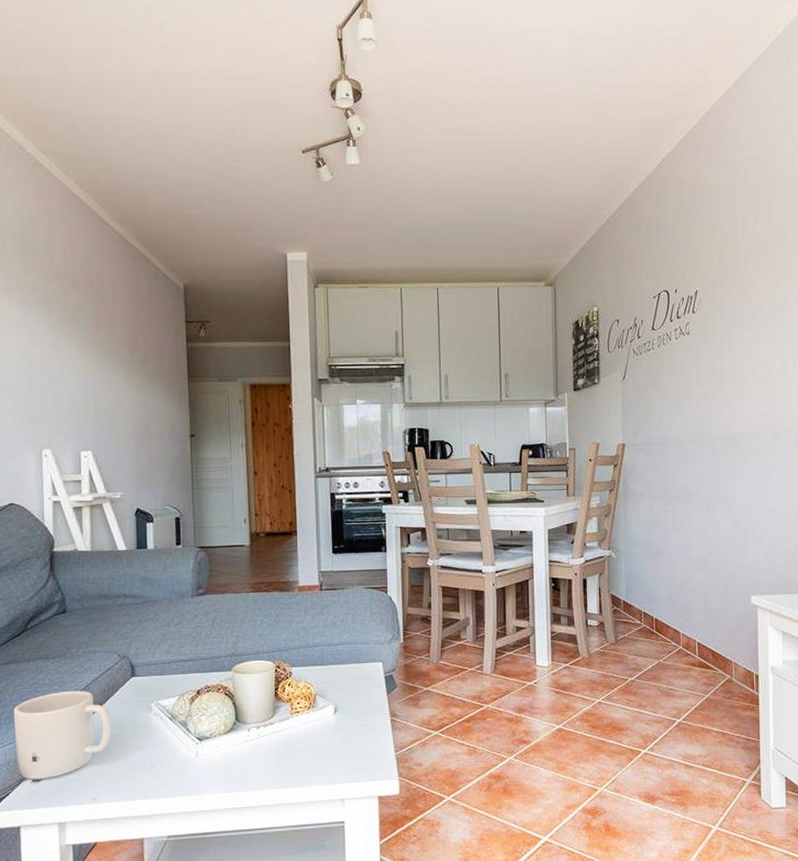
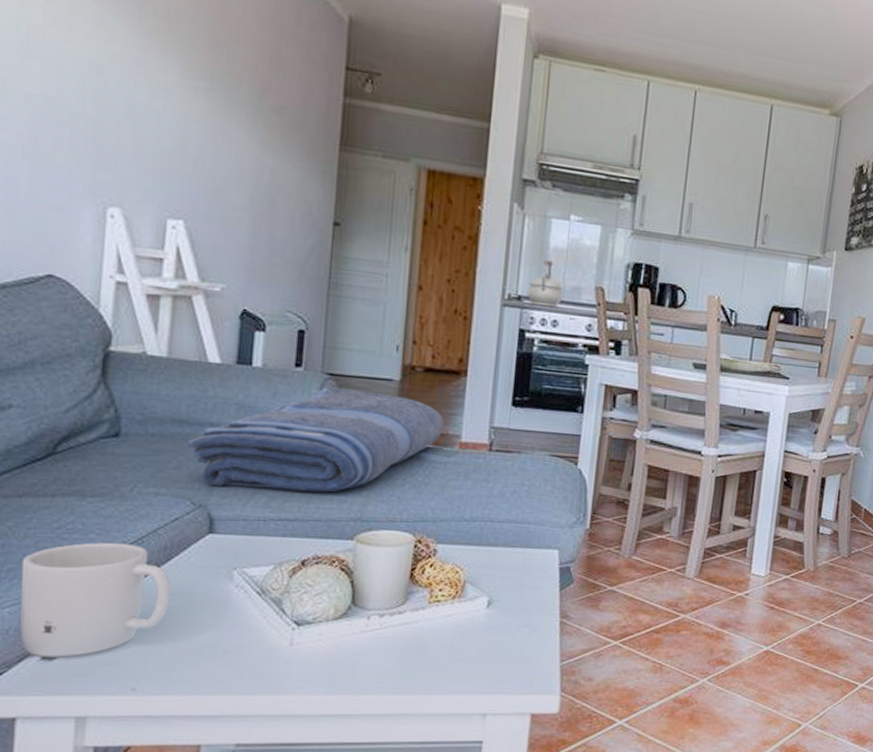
towel: none [110,556,285,642] -> present [186,387,444,493]
kettle: none [332,436,359,473] -> present [527,259,563,308]

